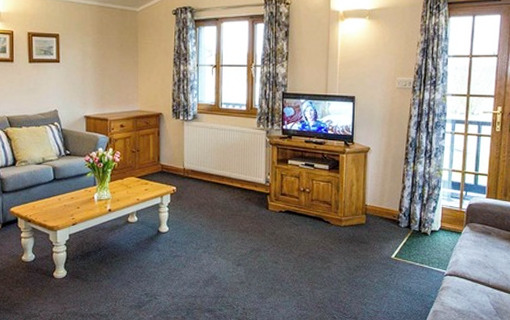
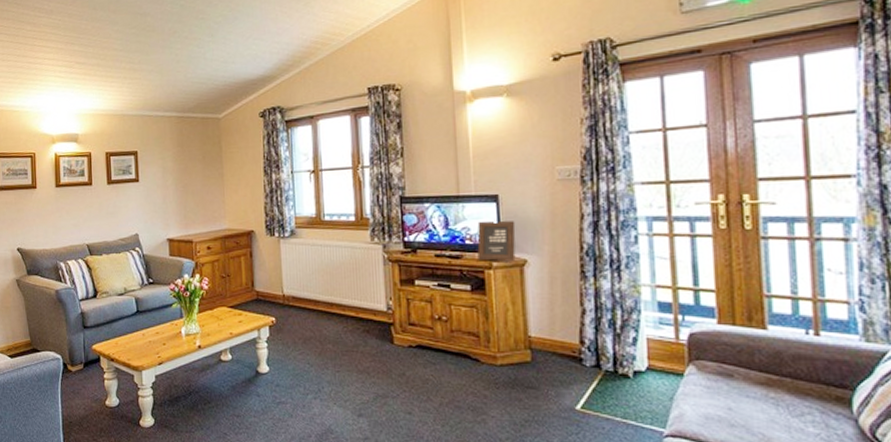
picture frame: none [336,116,365,148] -> present [477,220,516,261]

